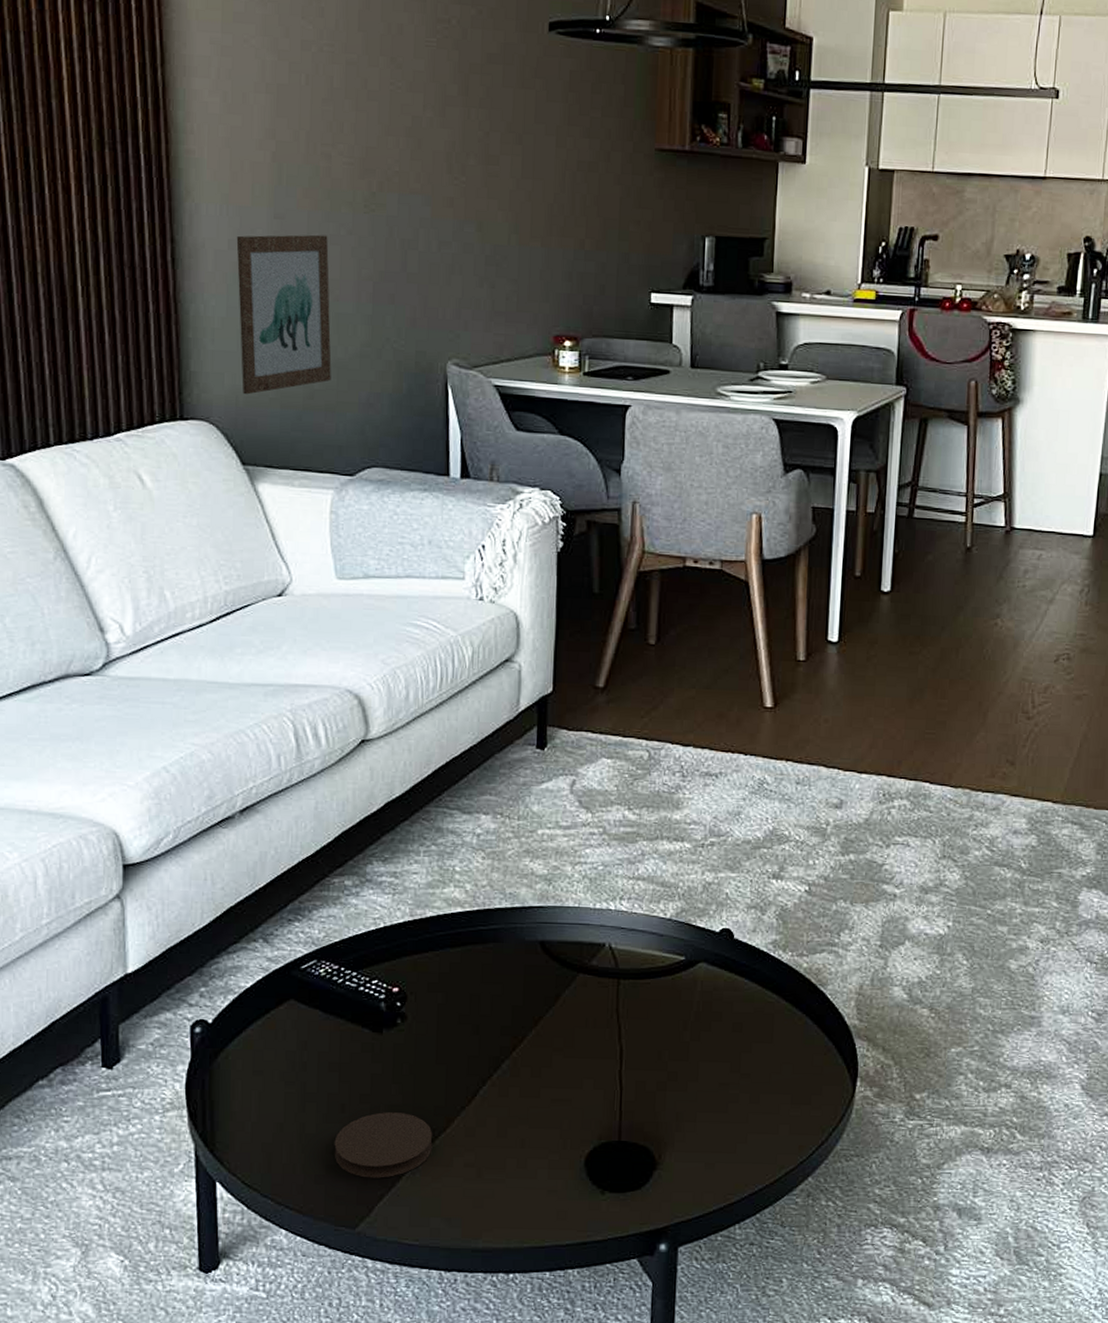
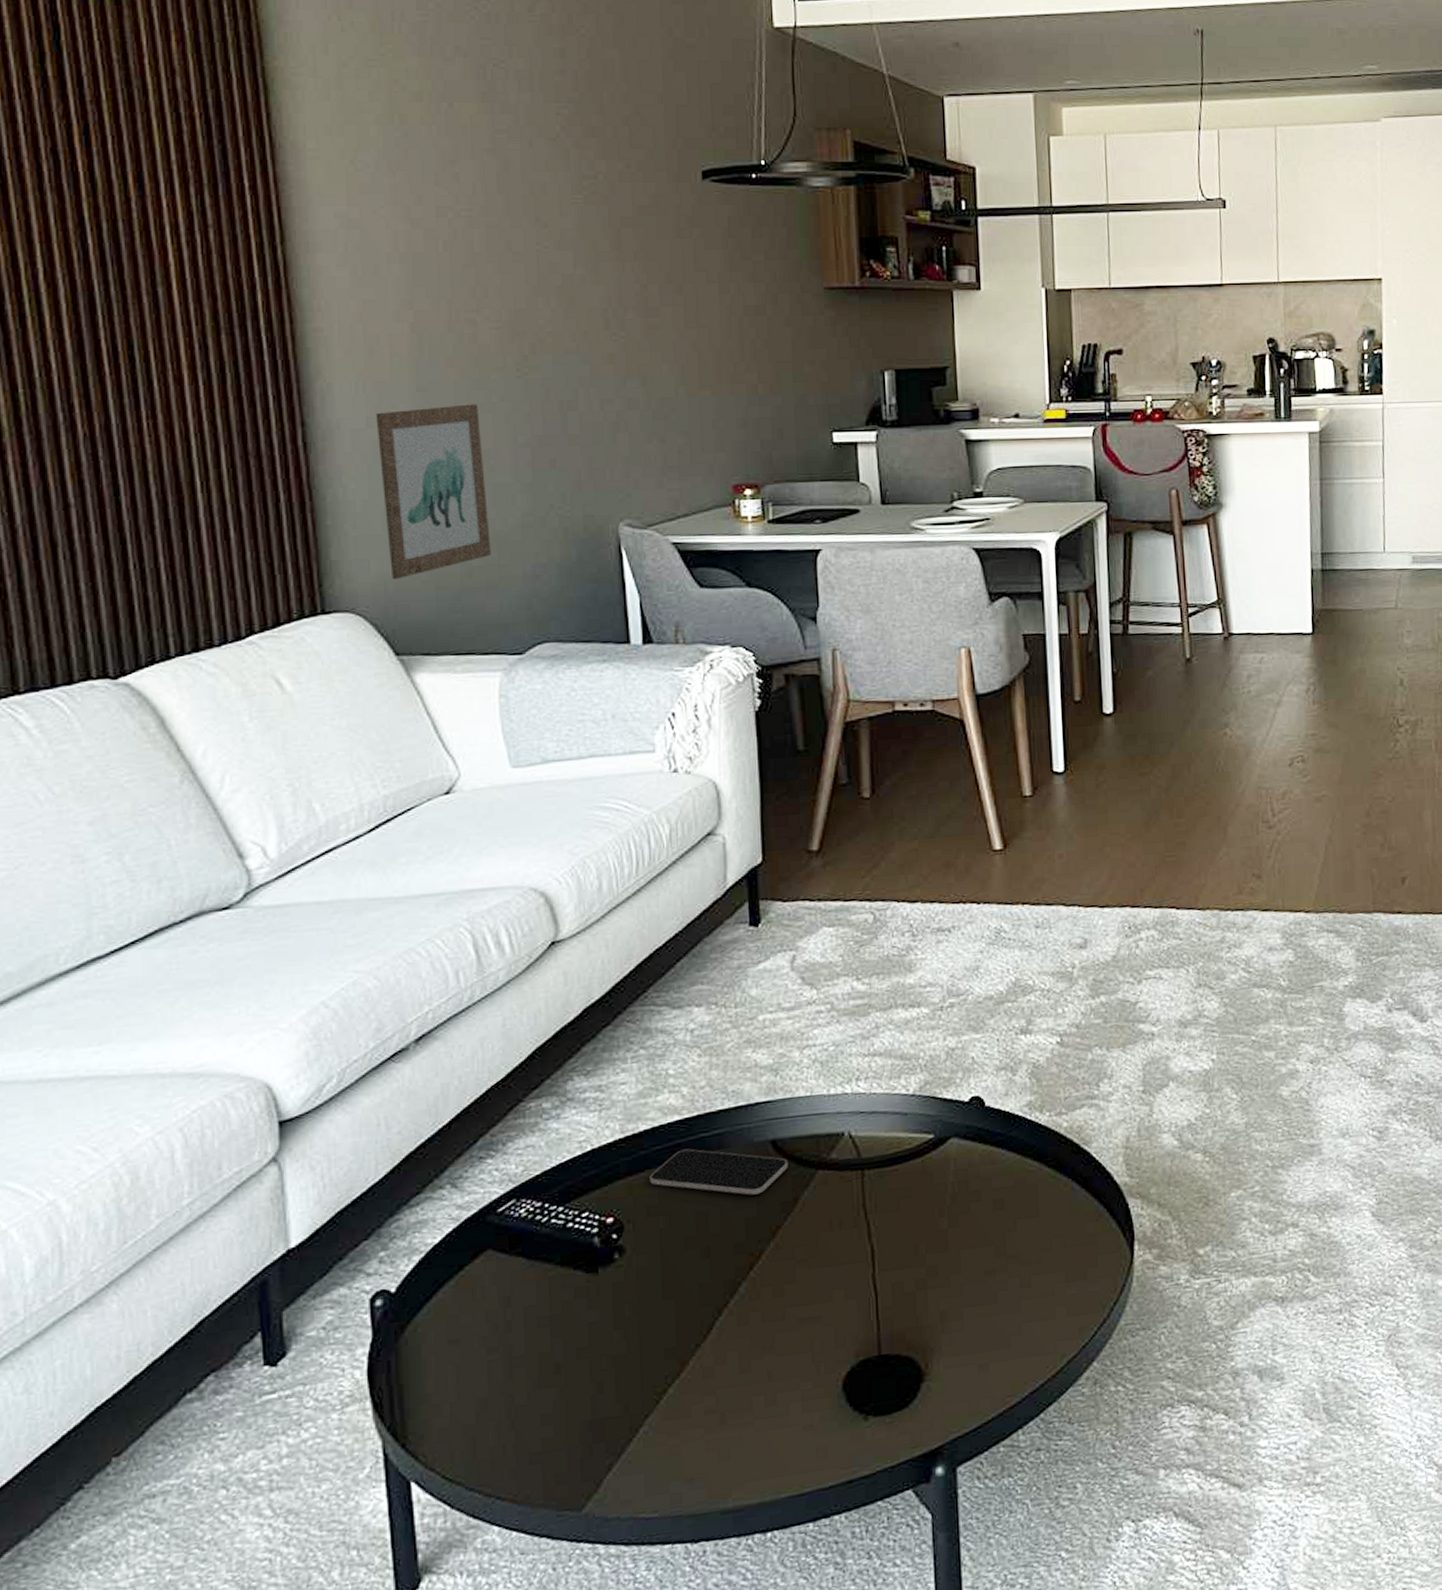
coaster: present [334,1112,433,1178] -> none [550,1362,666,1448]
smartphone: none [432,938,554,986] -> present [650,1148,788,1195]

